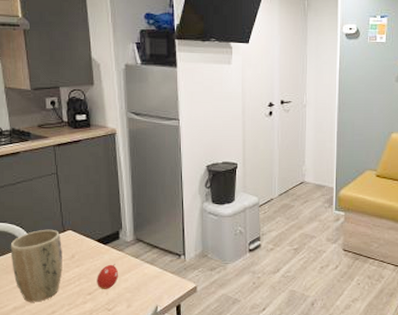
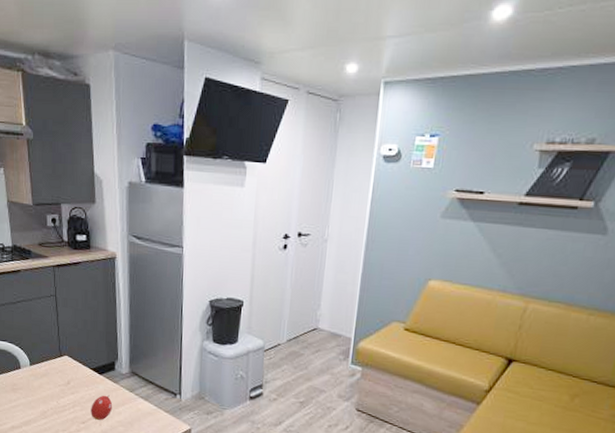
plant pot: present [10,229,63,302] -> none [9,352,58,424]

